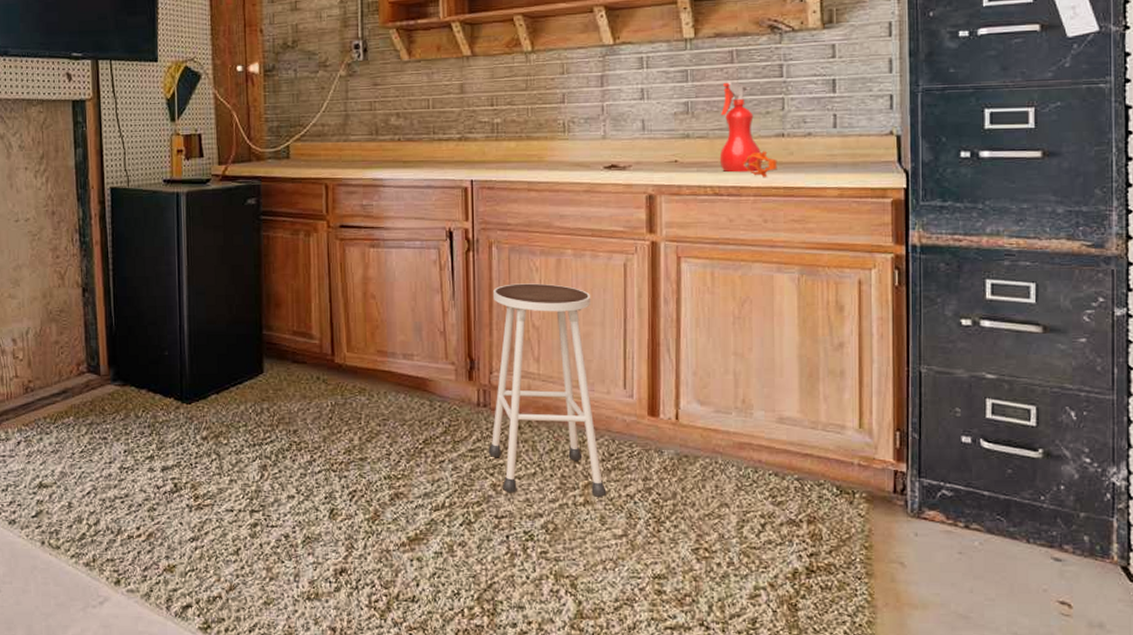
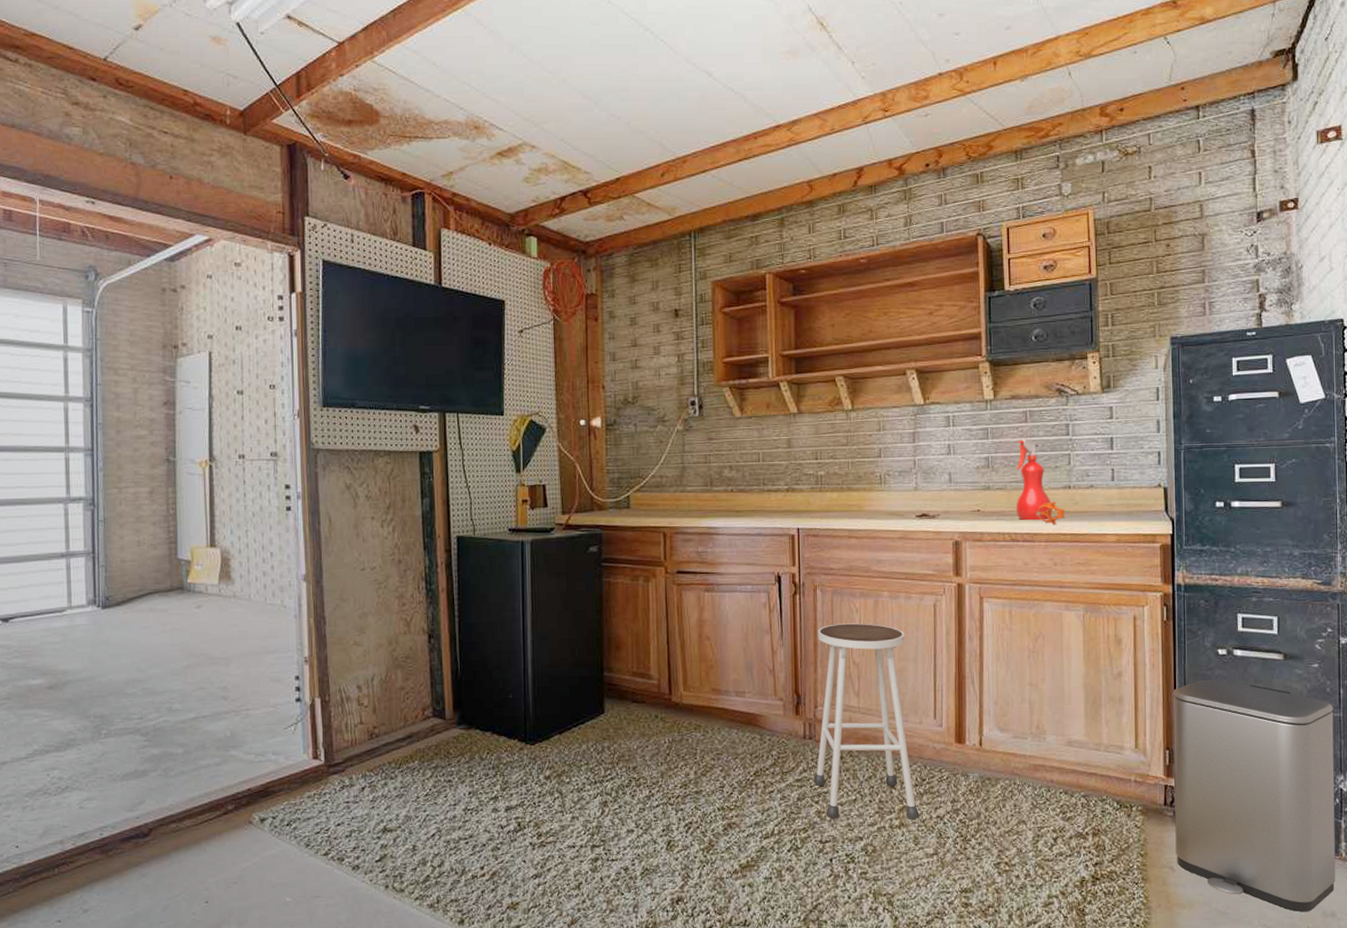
pedal bin: none [905,353,1105,621] -> present [1173,679,1336,912]

